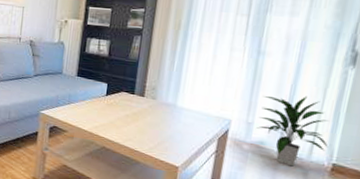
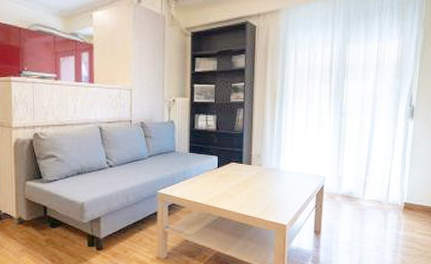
indoor plant: present [256,95,329,167] -> none [345,147,400,210]

